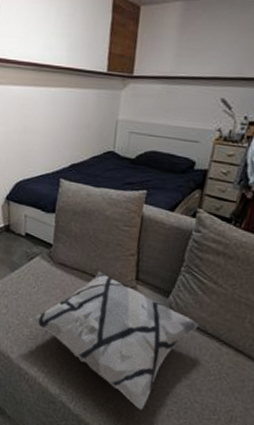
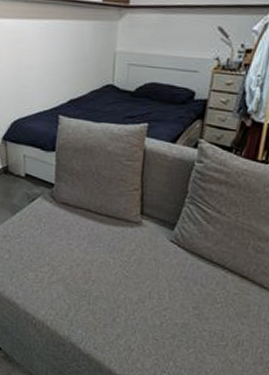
decorative pillow: present [29,271,200,410] -> none [33,208,205,344]

